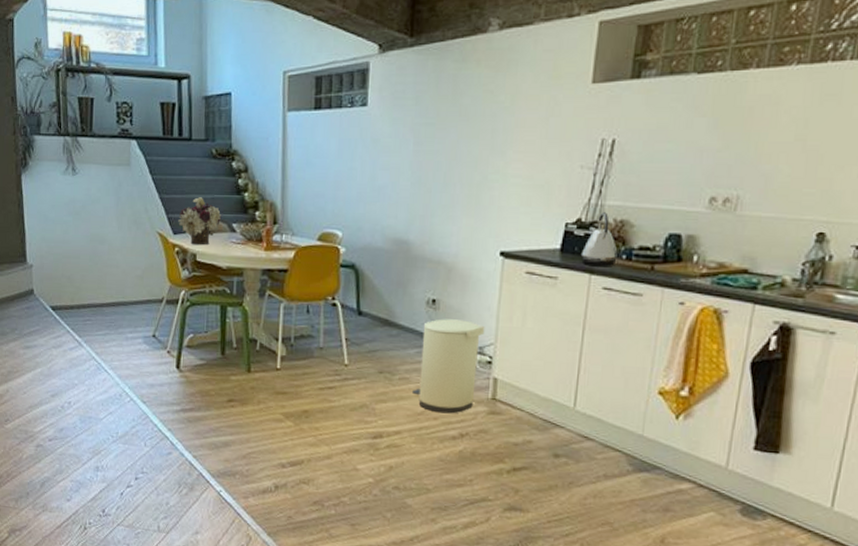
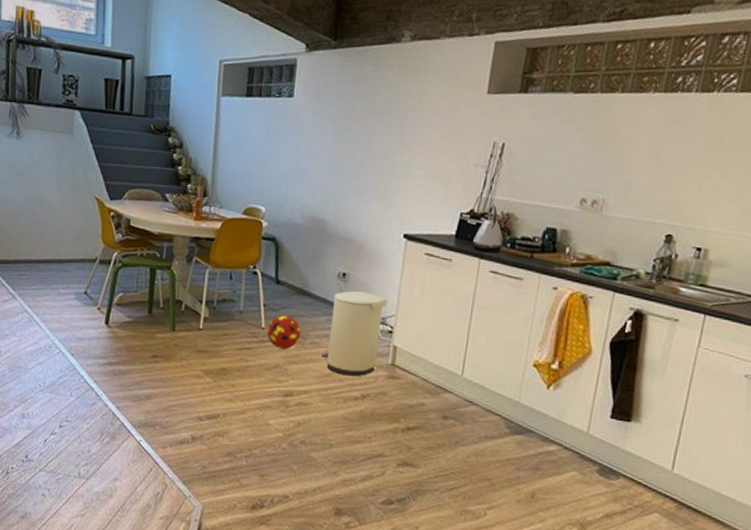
flower arrangement: present [178,197,222,245] -> none [115,167,156,212]
ball: none [350,349,389,387] -> present [267,315,301,349]

